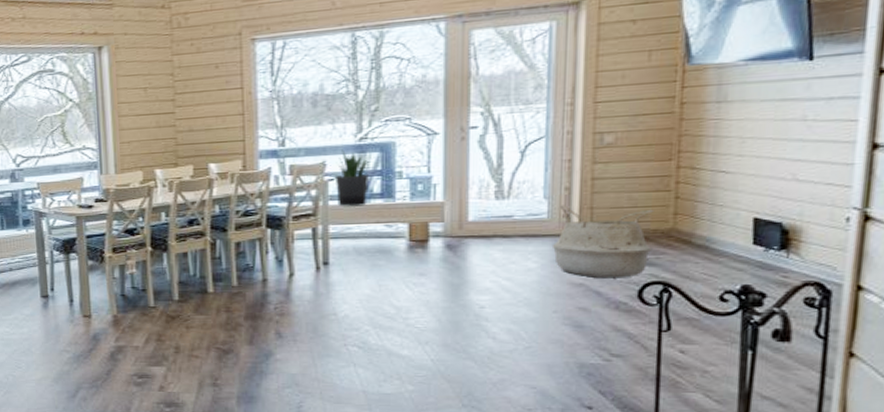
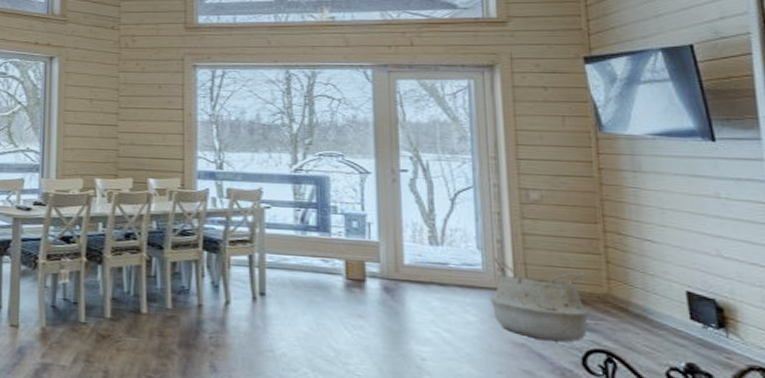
planter: present [336,149,369,208] -> none [272,178,304,239]

